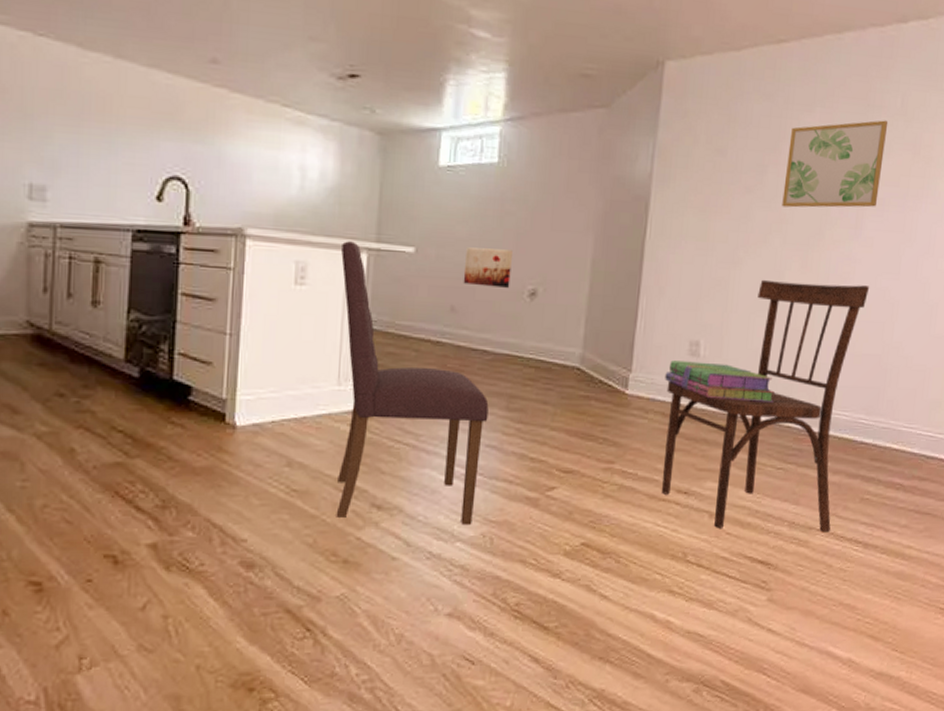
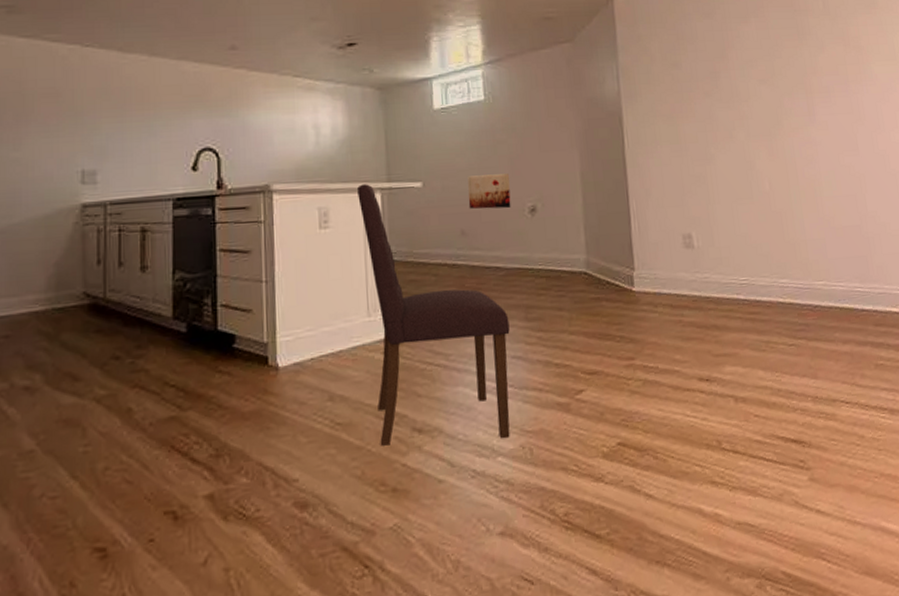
dining chair: present [661,279,870,533] -> none [669,164,854,412]
stack of books: present [665,360,775,402] -> none [666,252,771,286]
wall art: present [782,120,889,208] -> none [733,21,823,105]

